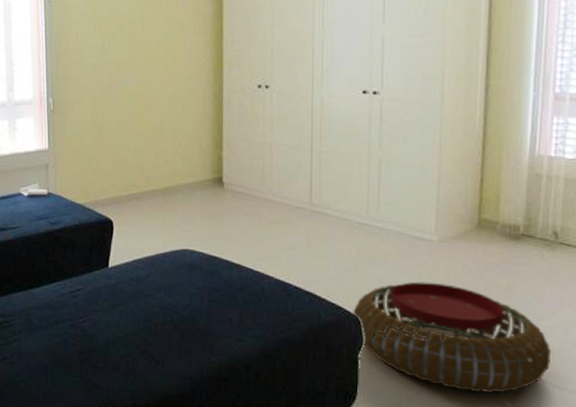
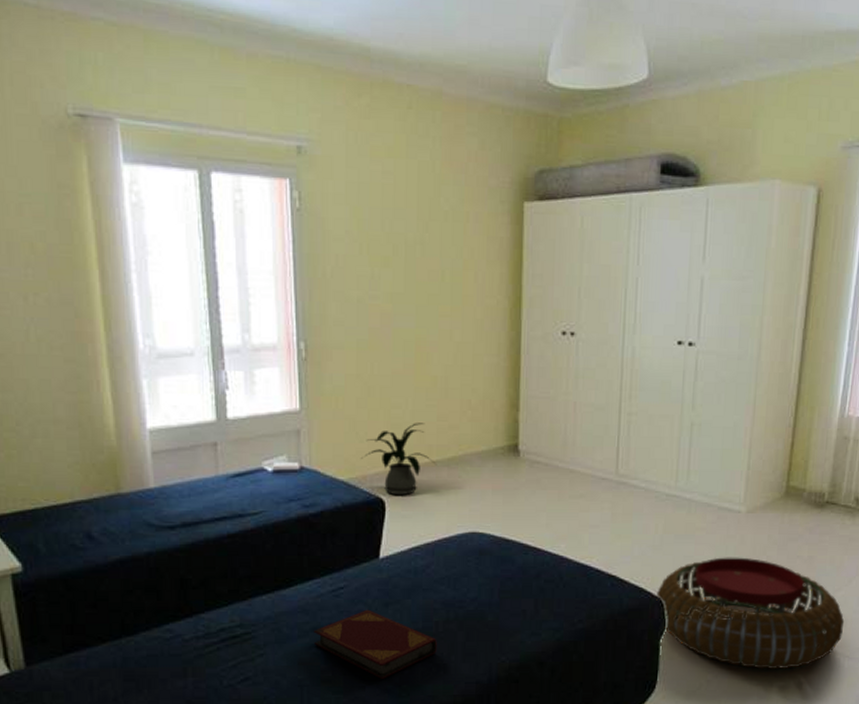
hardback book: none [56,309,156,368] -> present [313,609,437,679]
house plant: none [94,159,155,218] -> present [360,423,437,496]

